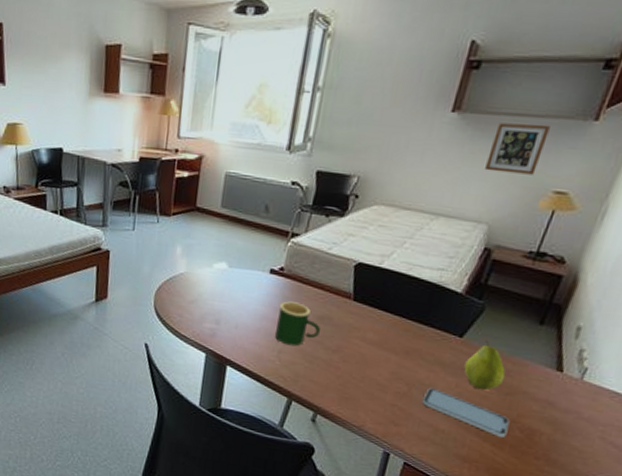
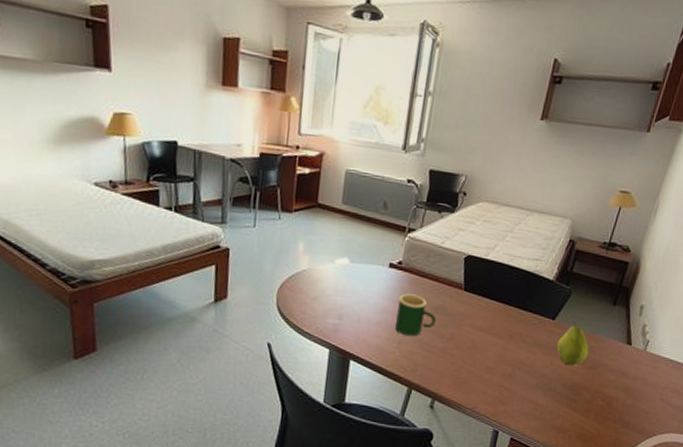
smartphone: present [421,388,510,438] -> none [523,367,594,407]
picture frame: present [484,123,550,175] -> none [567,131,616,177]

